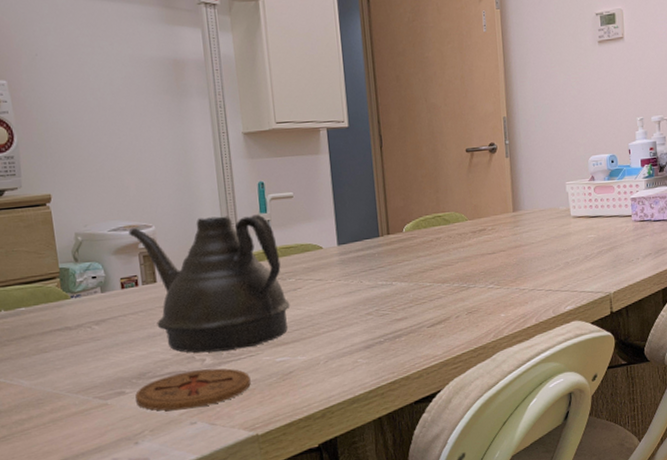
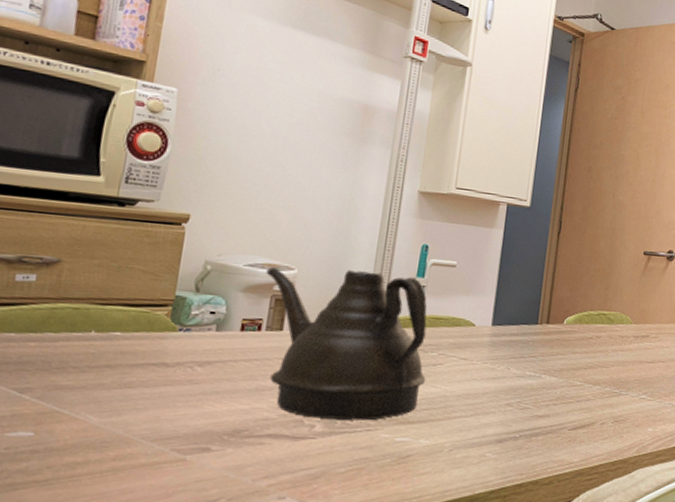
coaster: present [135,368,251,411] -> none [220,436,362,481]

